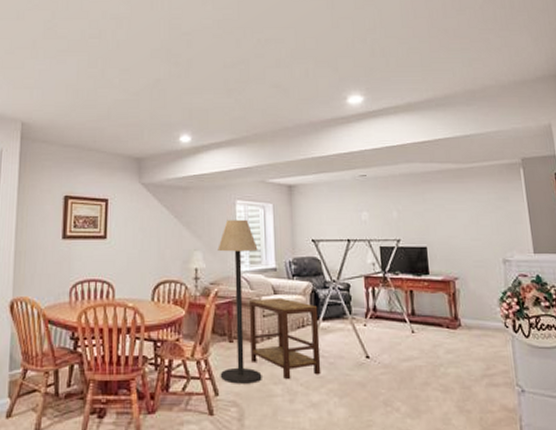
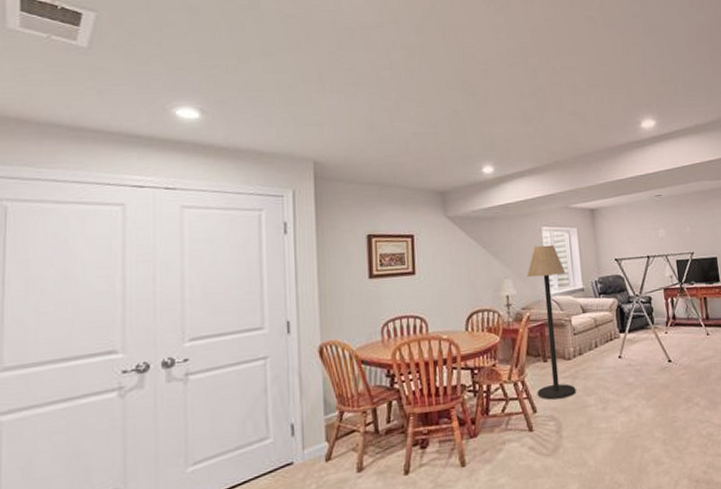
side table: present [250,297,321,380] -> none [560,315,630,391]

